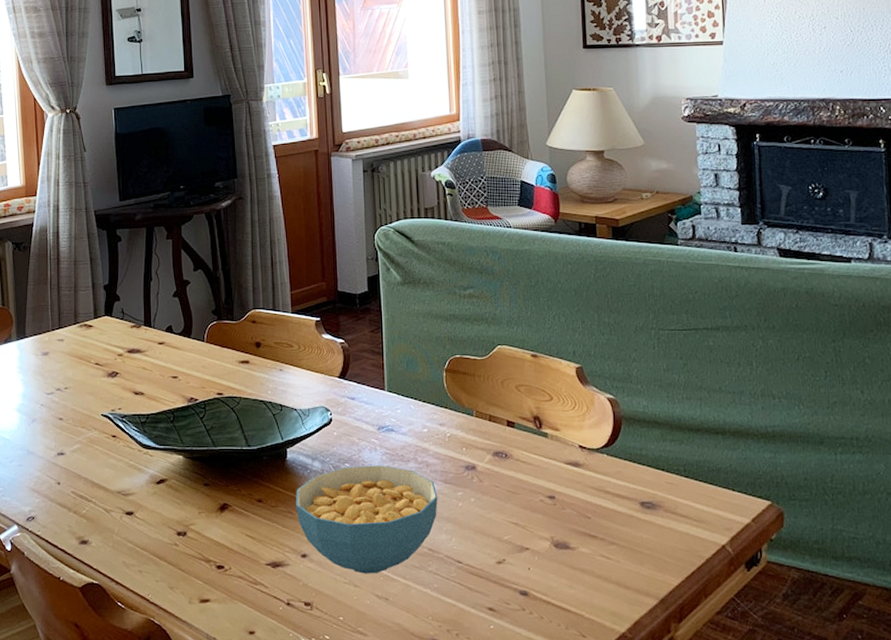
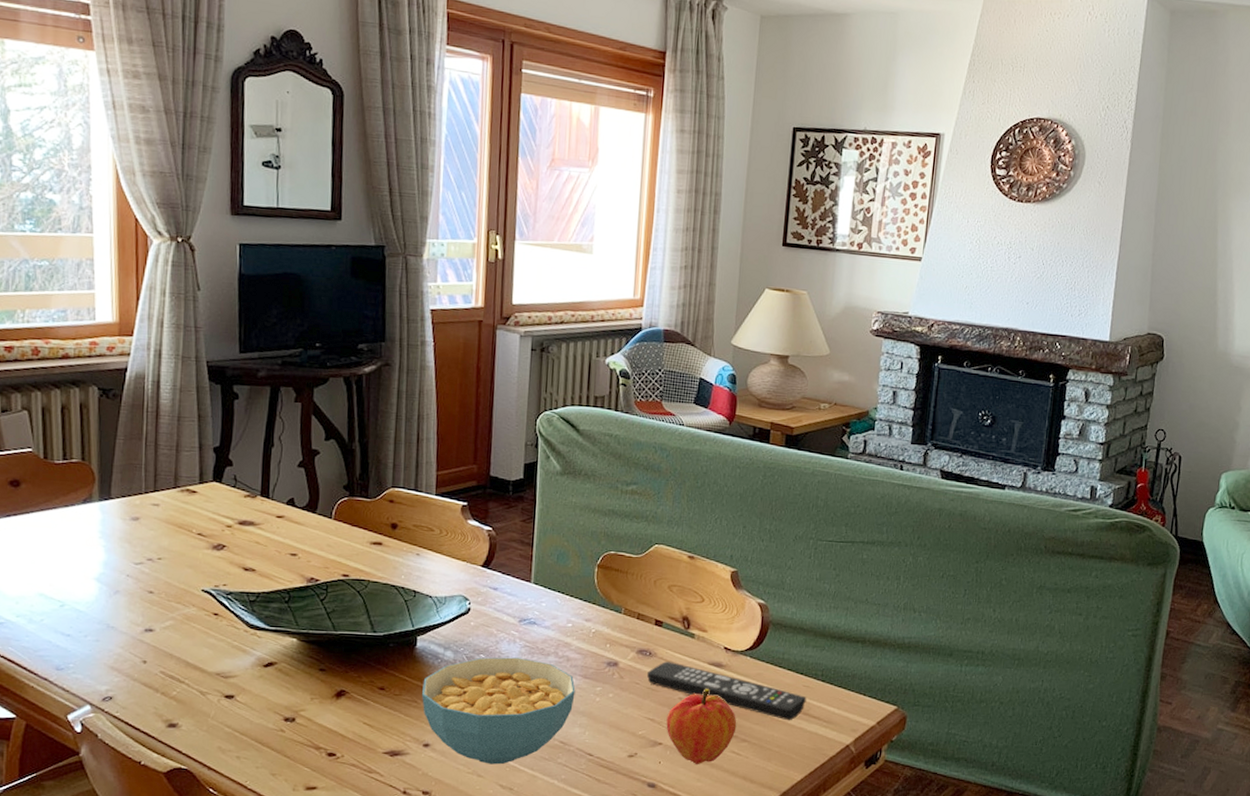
remote control: none [506,463,672,521] -> present [647,661,807,721]
fruit: none [530,489,603,571] -> present [666,688,737,765]

